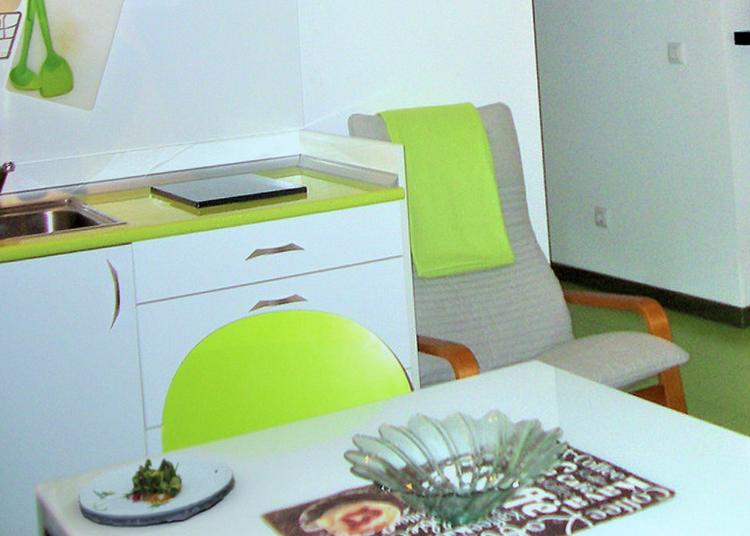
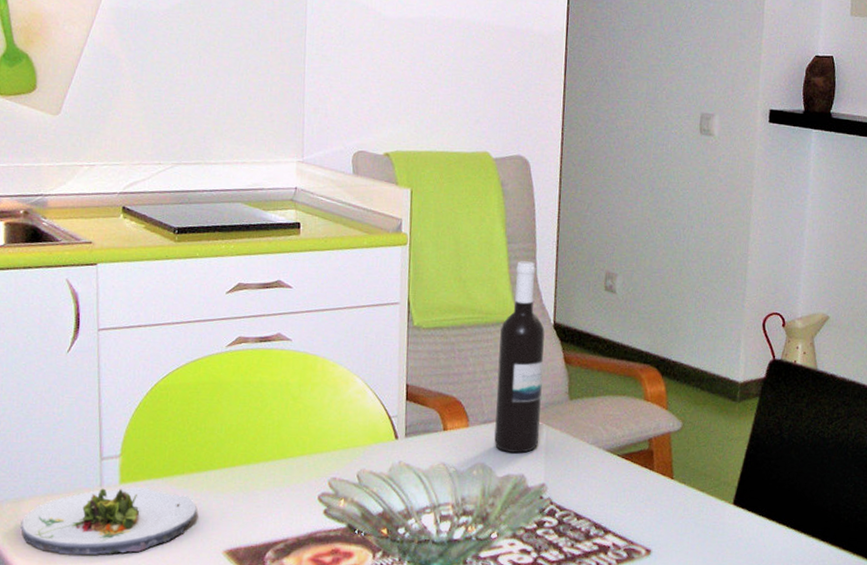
wine bottle: none [500,204,550,397] -> present [494,261,545,453]

